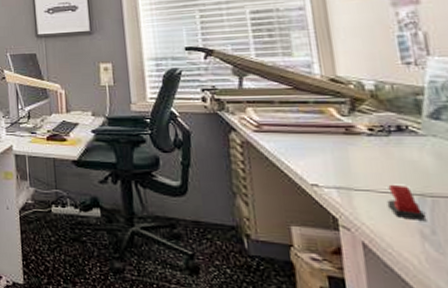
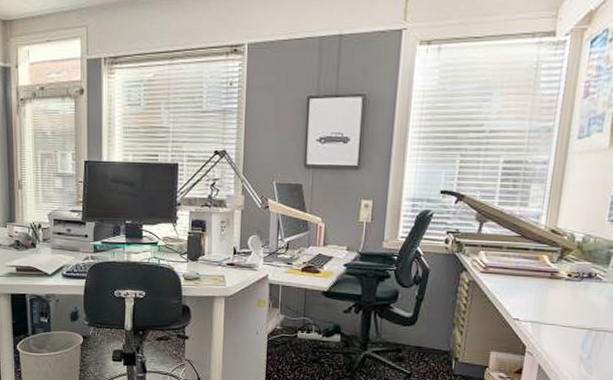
stapler: present [387,184,425,220] -> none [564,320,587,348]

